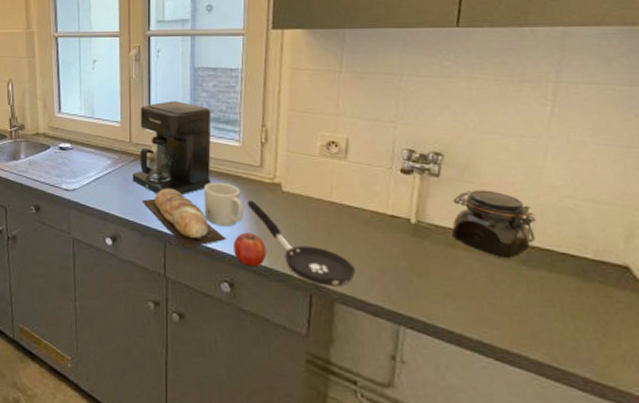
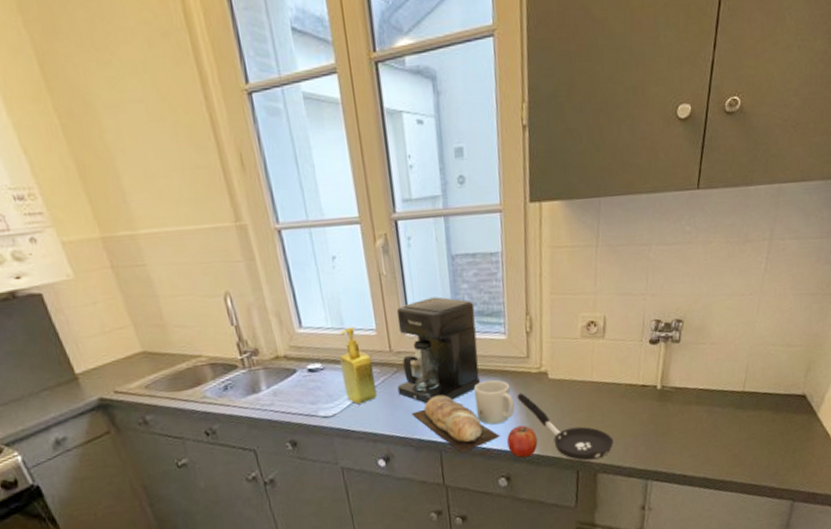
soap dispenser: none [85,117,114,184] -> present [339,326,377,405]
jar: present [451,189,535,259] -> none [687,348,748,406]

